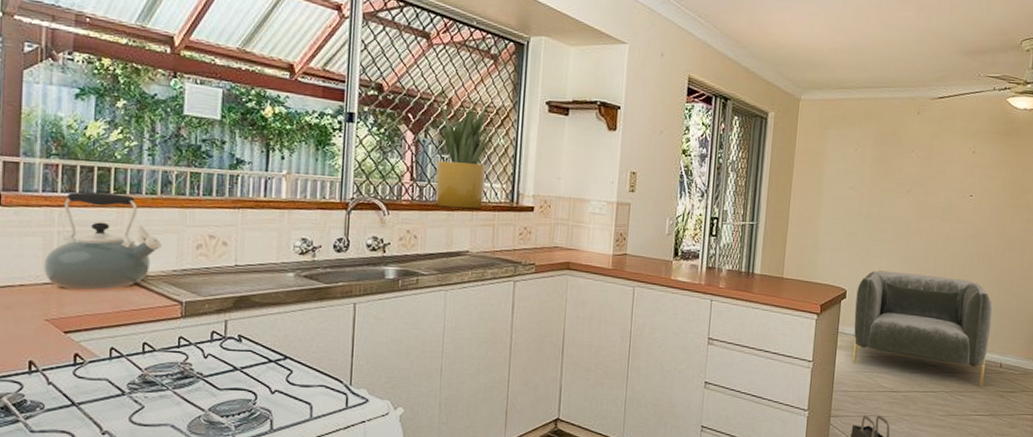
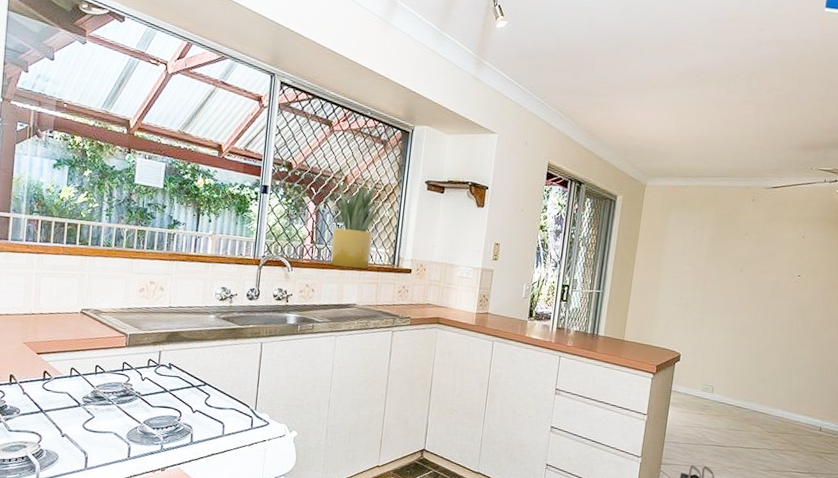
kettle: present [43,191,161,290] -> none [24,242,113,321]
chair: present [853,270,993,386] -> none [683,338,815,447]

